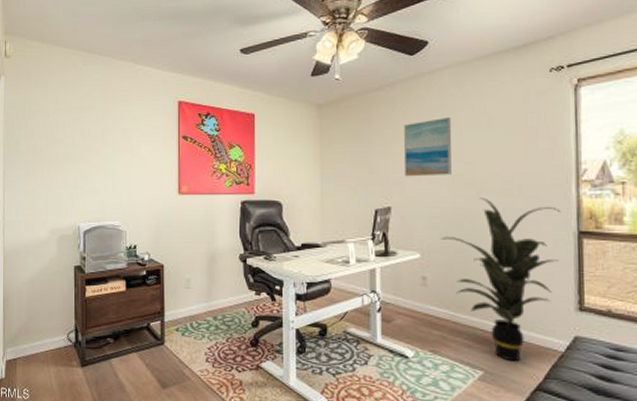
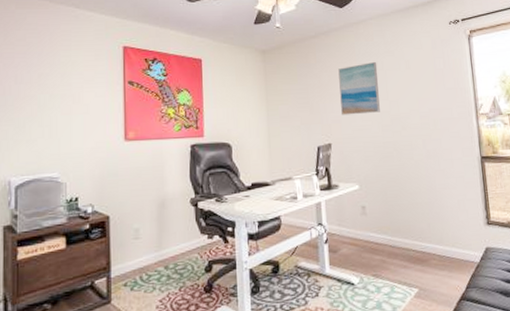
indoor plant: present [441,198,561,362] -> none [375,131,469,277]

